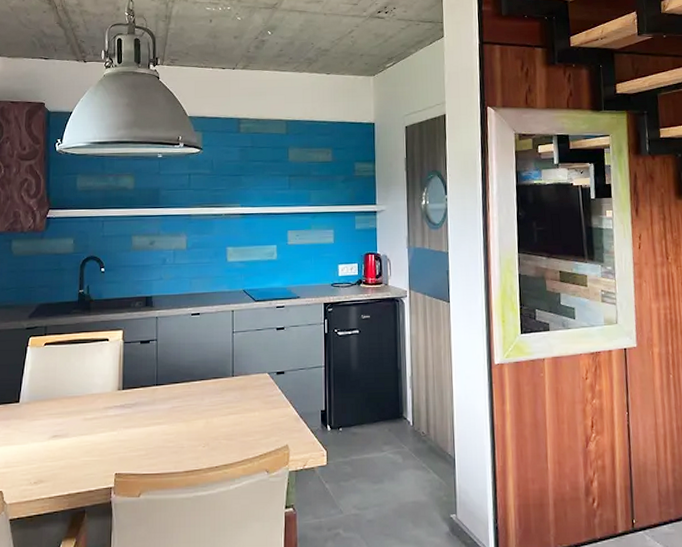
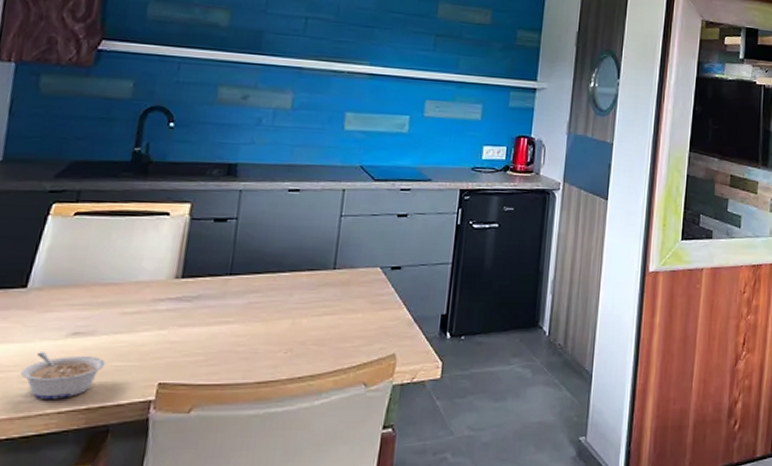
legume: none [22,451,77,487] -> present [21,352,106,399]

